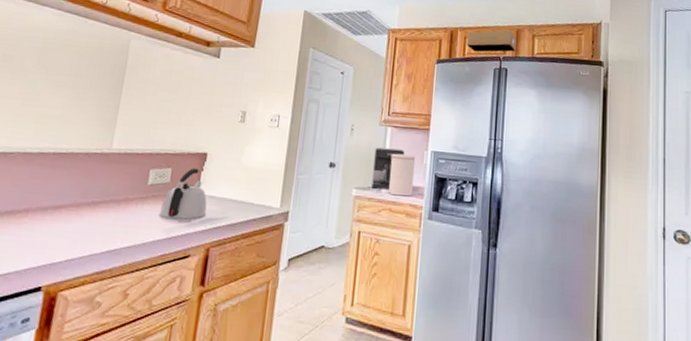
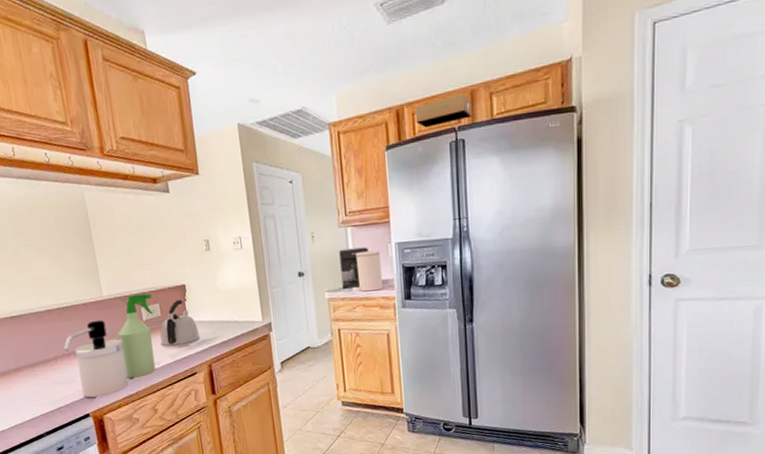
soap dispenser: none [41,174,117,268] -> present [63,320,128,398]
spray bottle: none [104,153,167,251] -> present [117,293,156,378]

